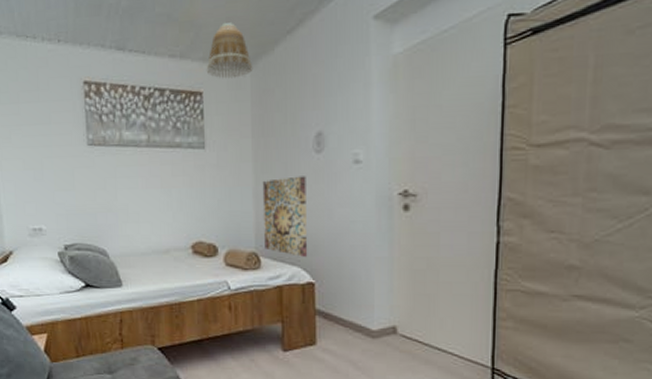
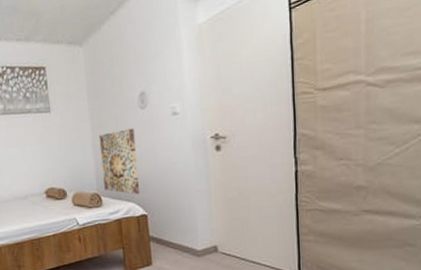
lamp shade: present [206,23,253,79] -> none [47,9,85,55]

